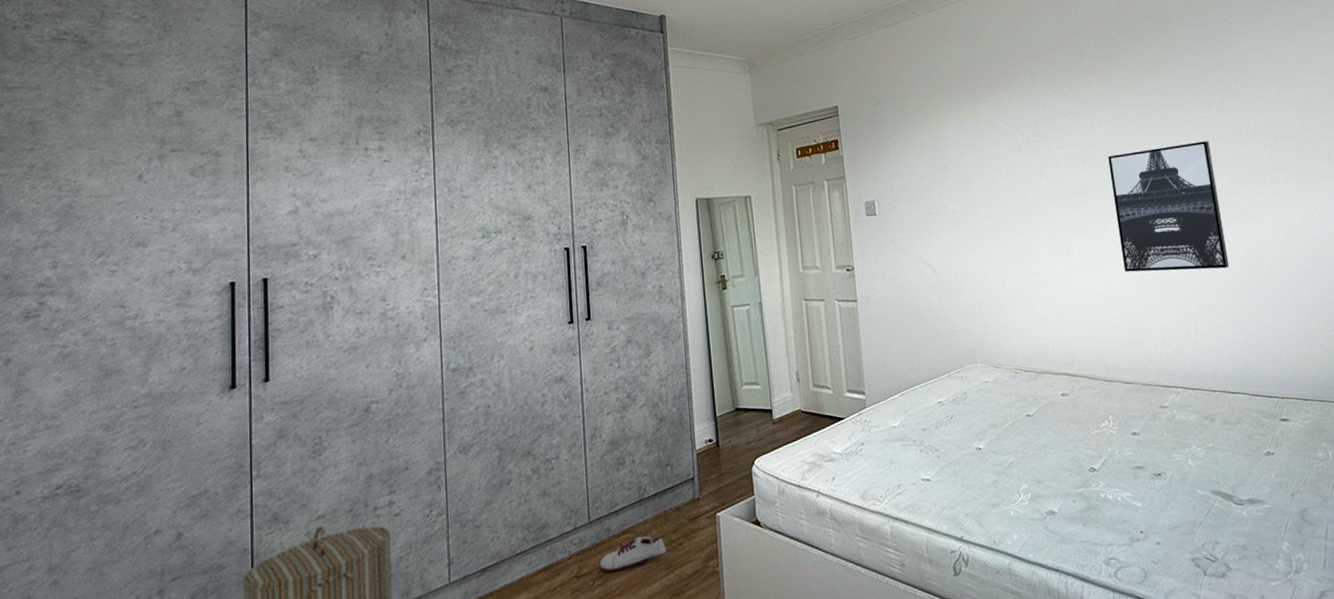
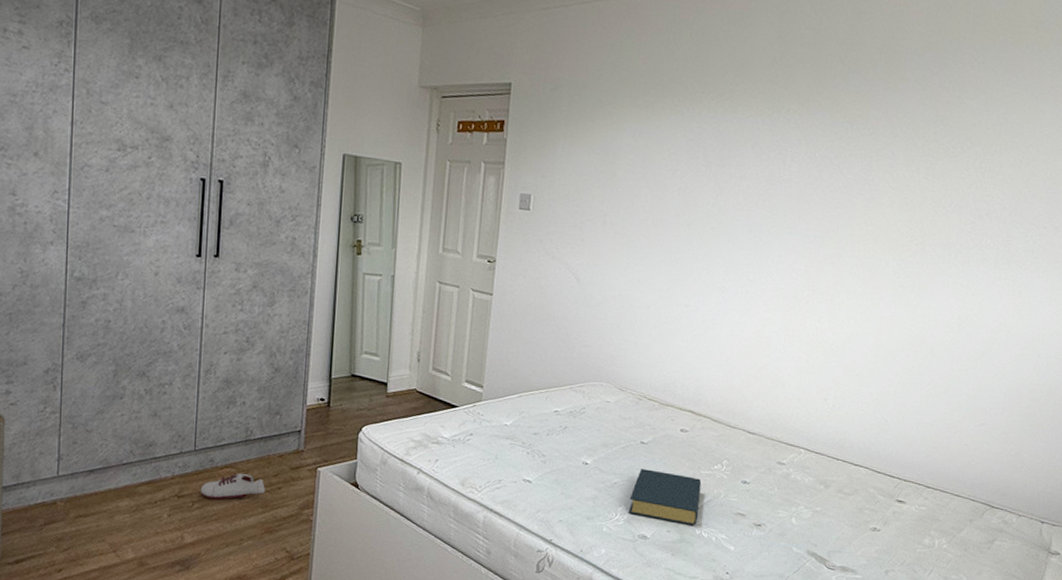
hardback book: none [1029,439,1100,492] -> present [628,469,702,526]
wall art: present [1108,141,1230,273] -> none [777,197,907,342]

